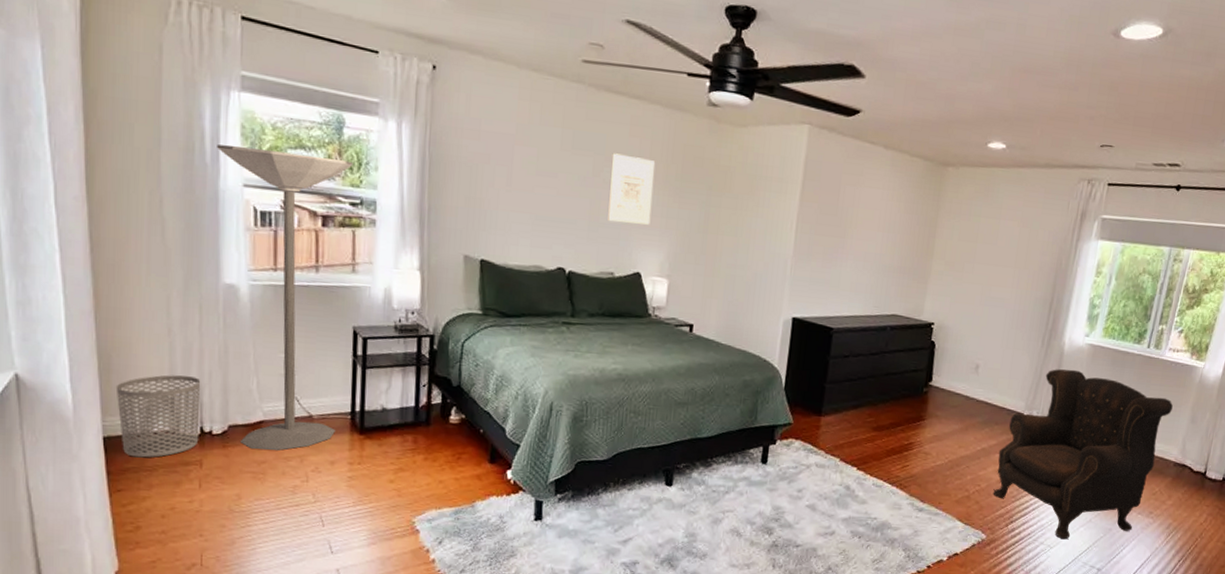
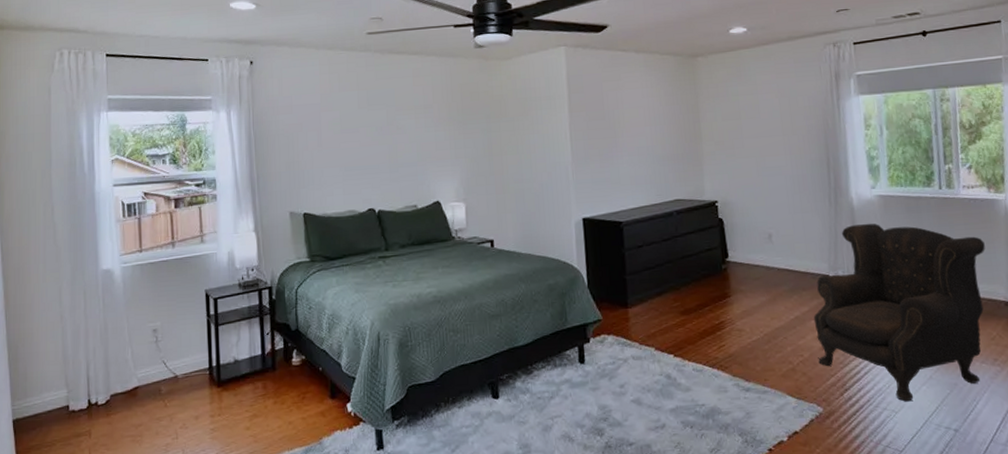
waste bin: present [115,375,201,458] -> none [22,355,88,435]
floor lamp: present [217,144,353,451] -> none [92,150,197,415]
wall art: present [608,153,655,225] -> none [401,102,442,161]

